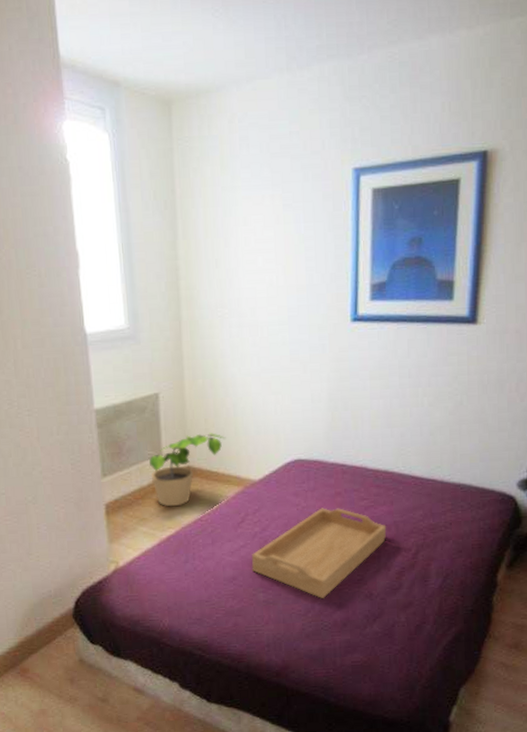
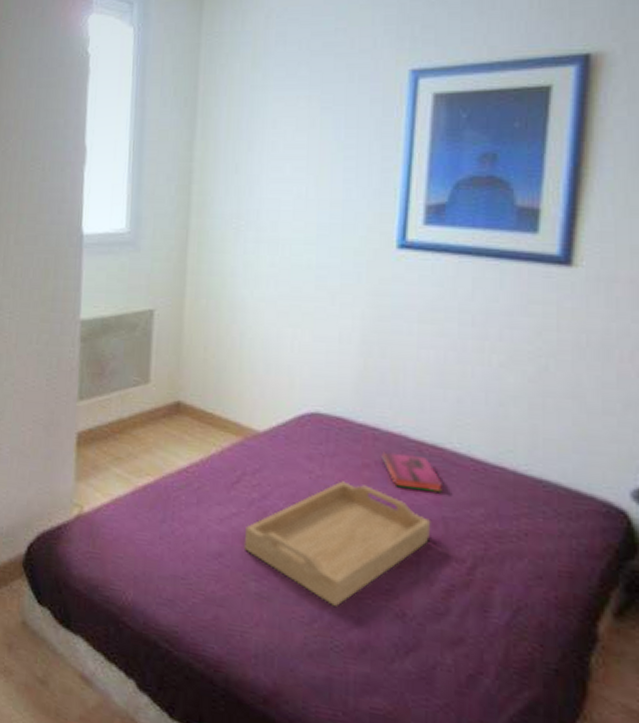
potted plant: present [149,433,226,507] -> none [133,363,228,449]
hardback book: none [349,480,393,506] -> present [381,451,442,494]

